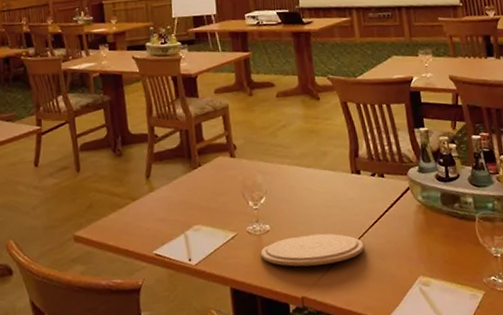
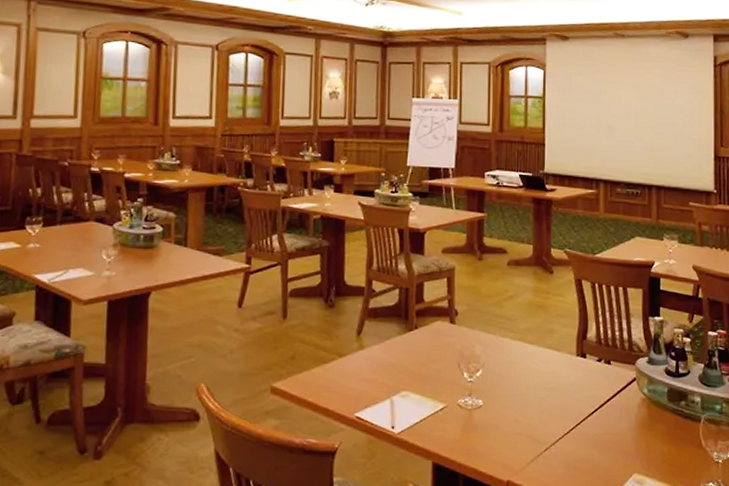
plate: present [260,233,365,267] -> none [469,416,580,449]

